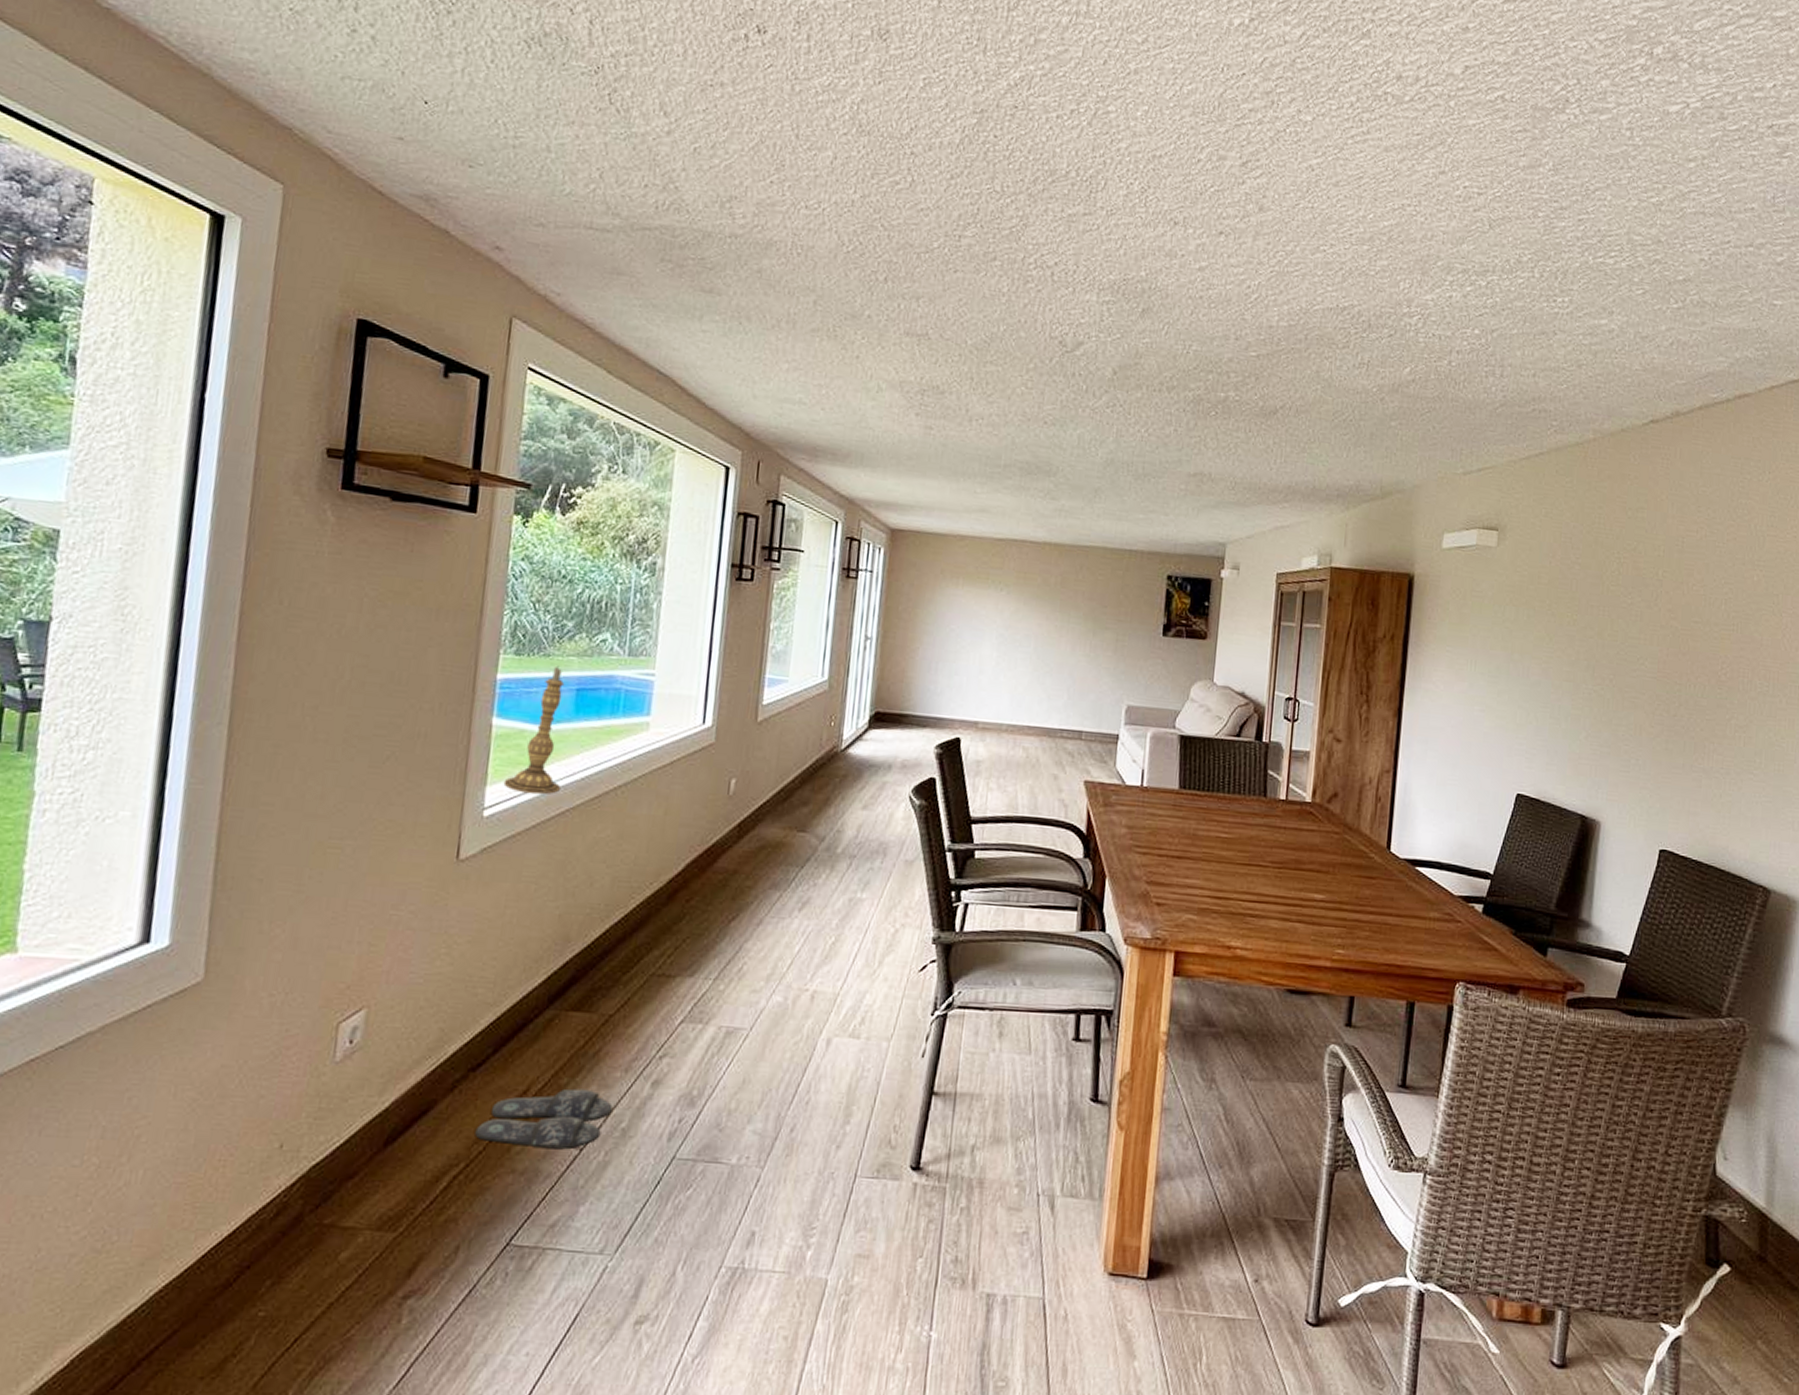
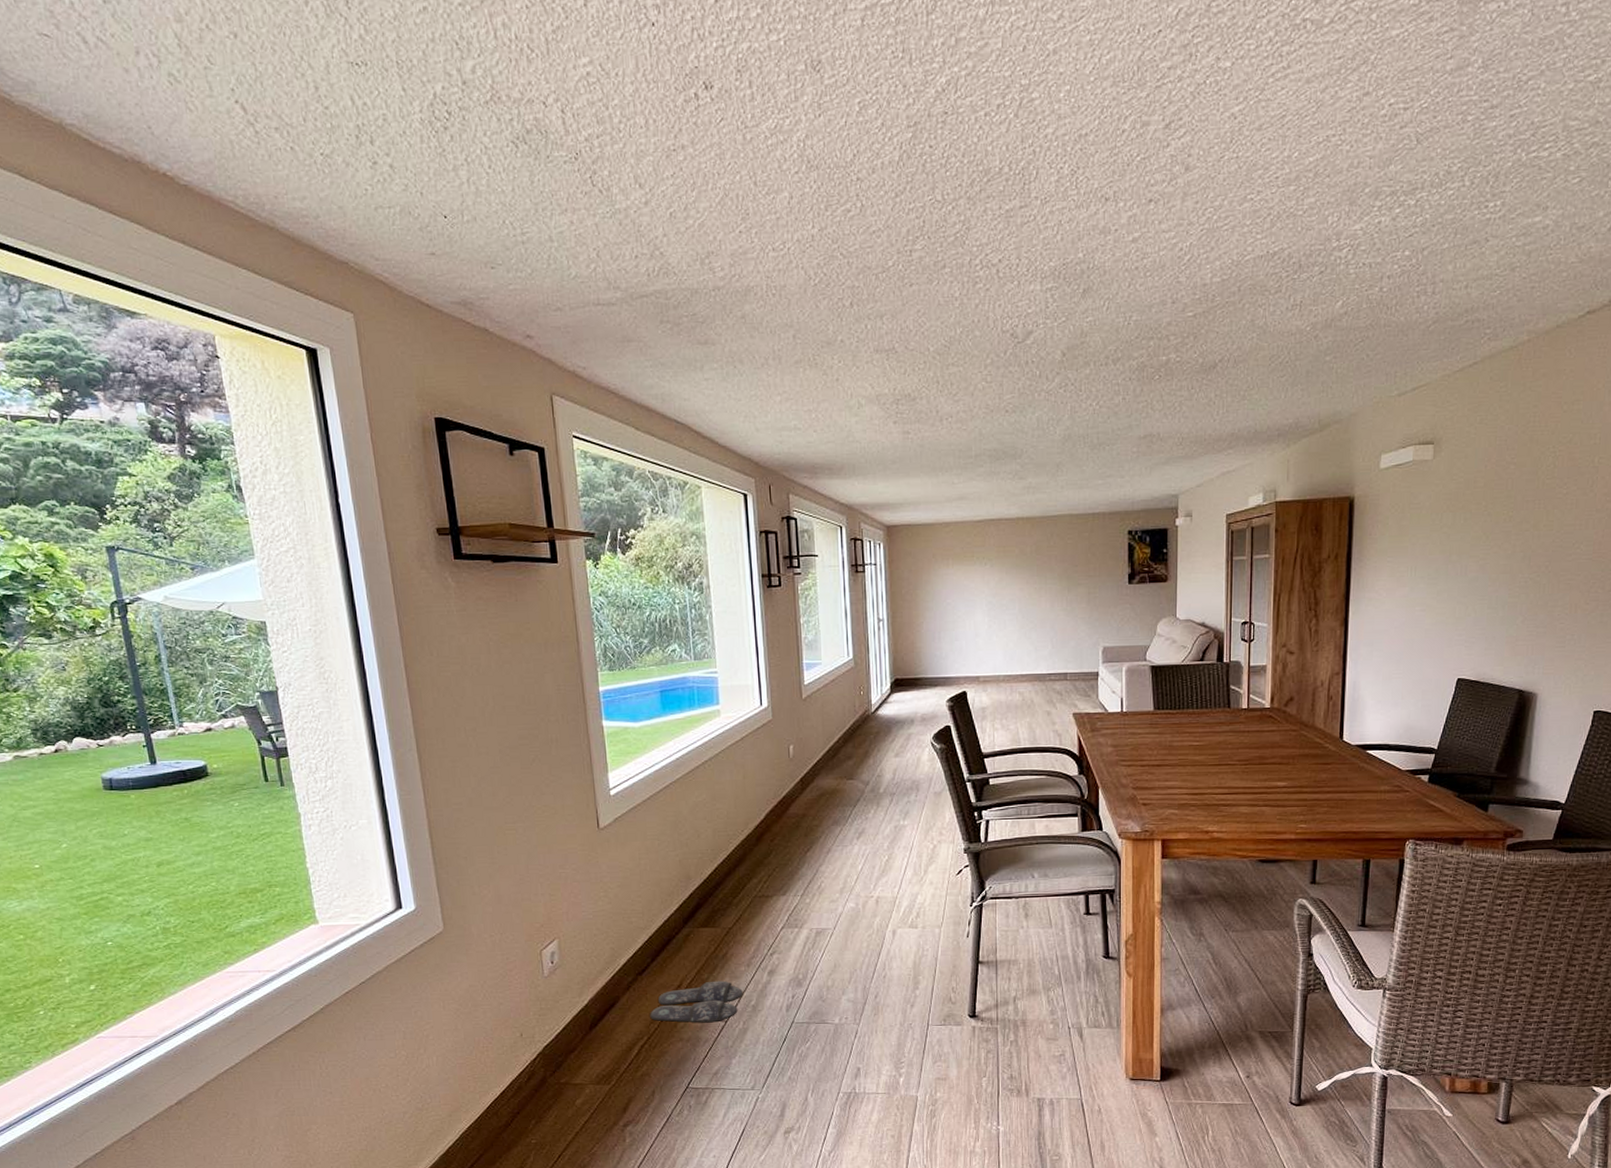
candlestick: present [503,665,565,795] -> none [620,675,663,775]

